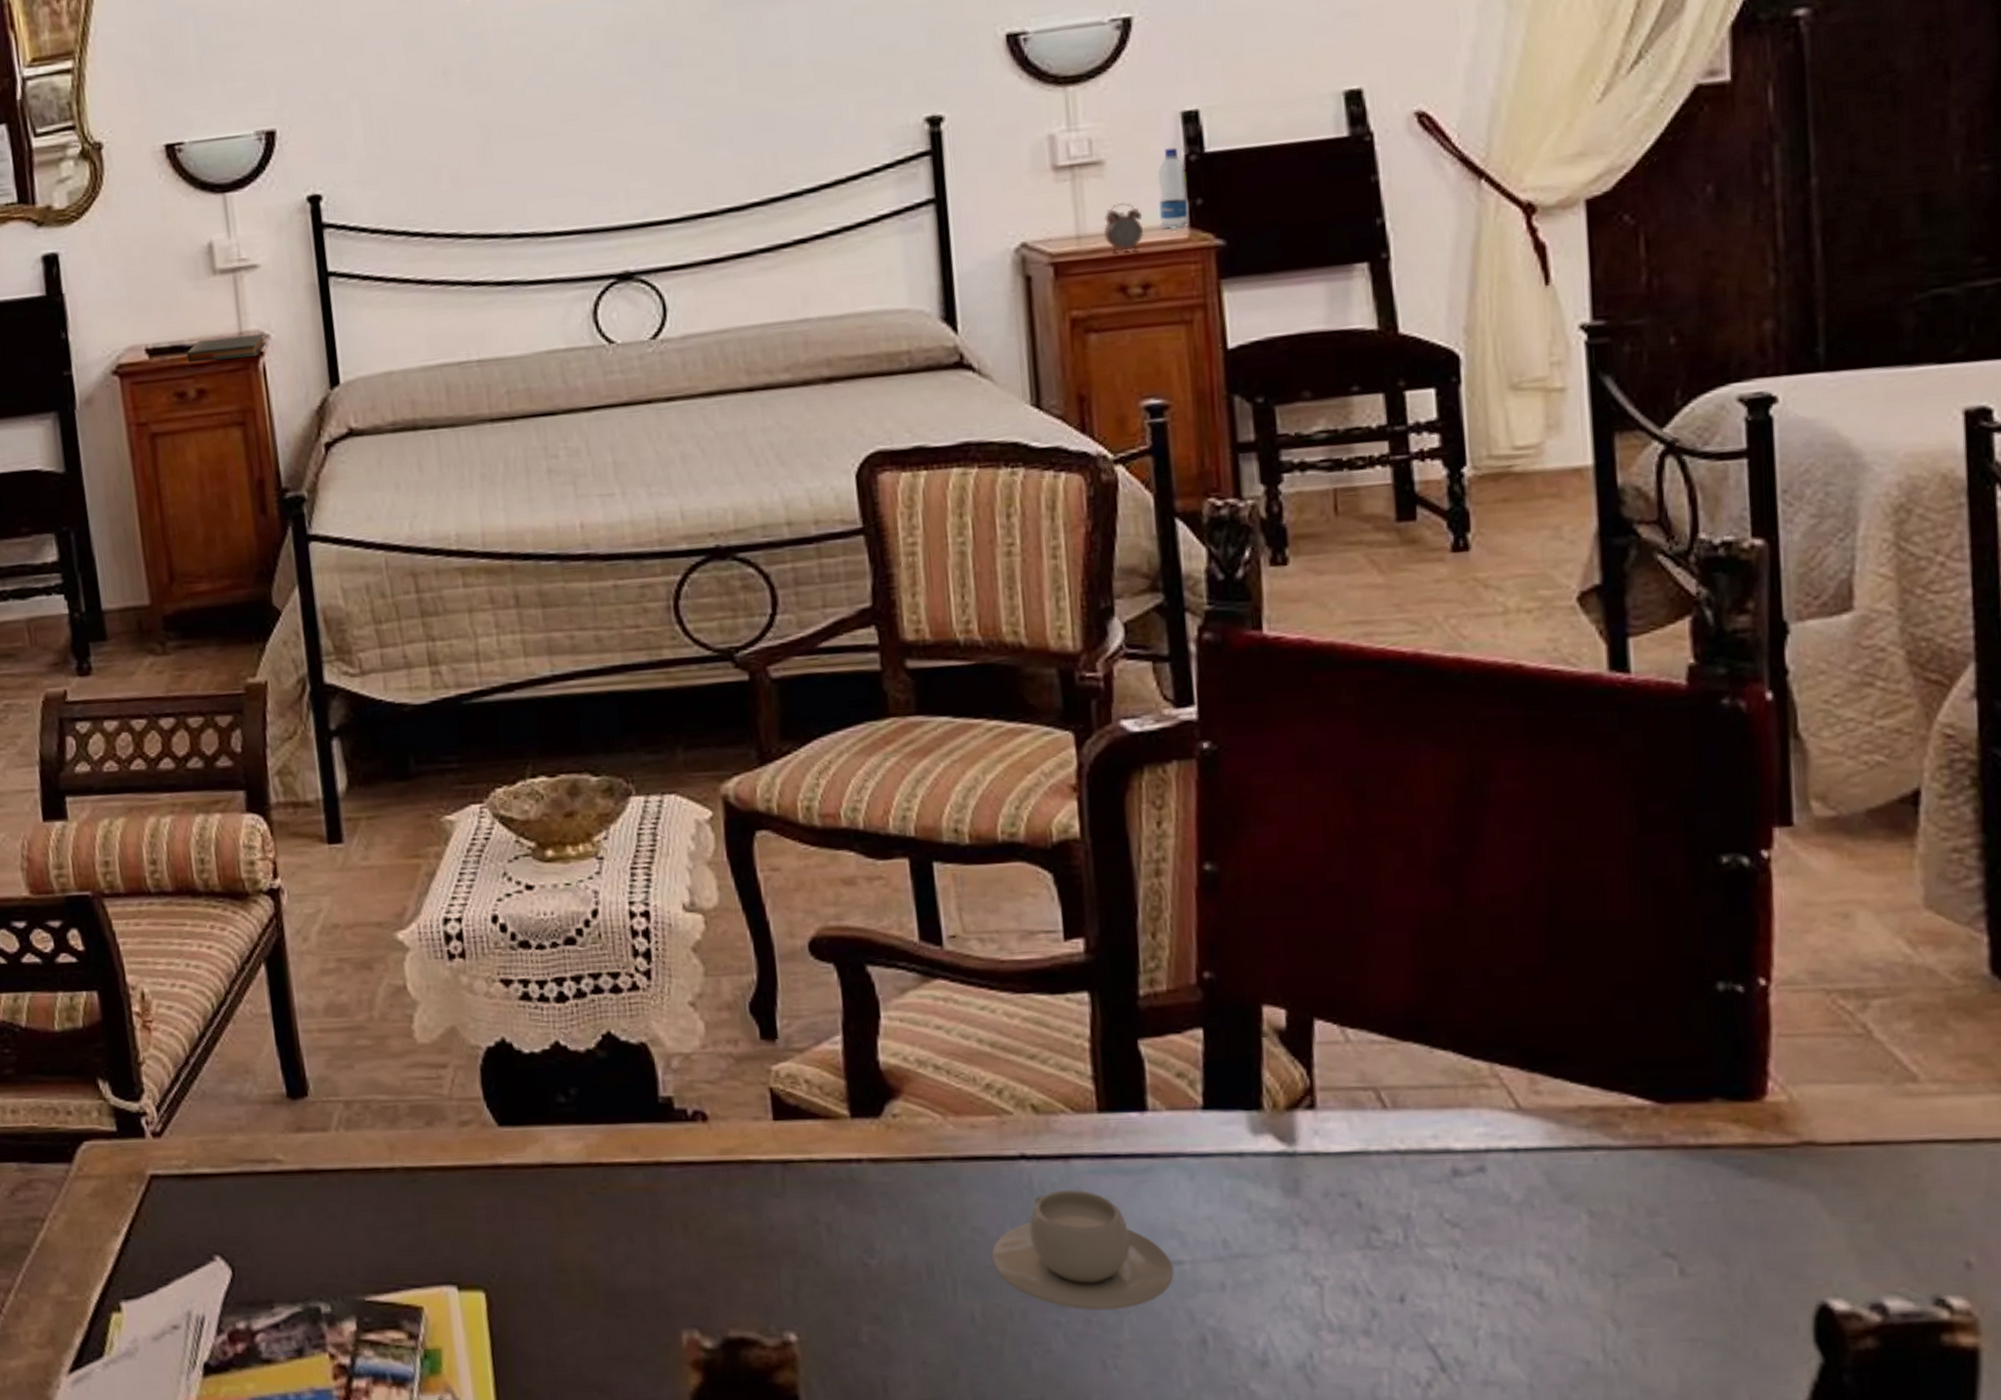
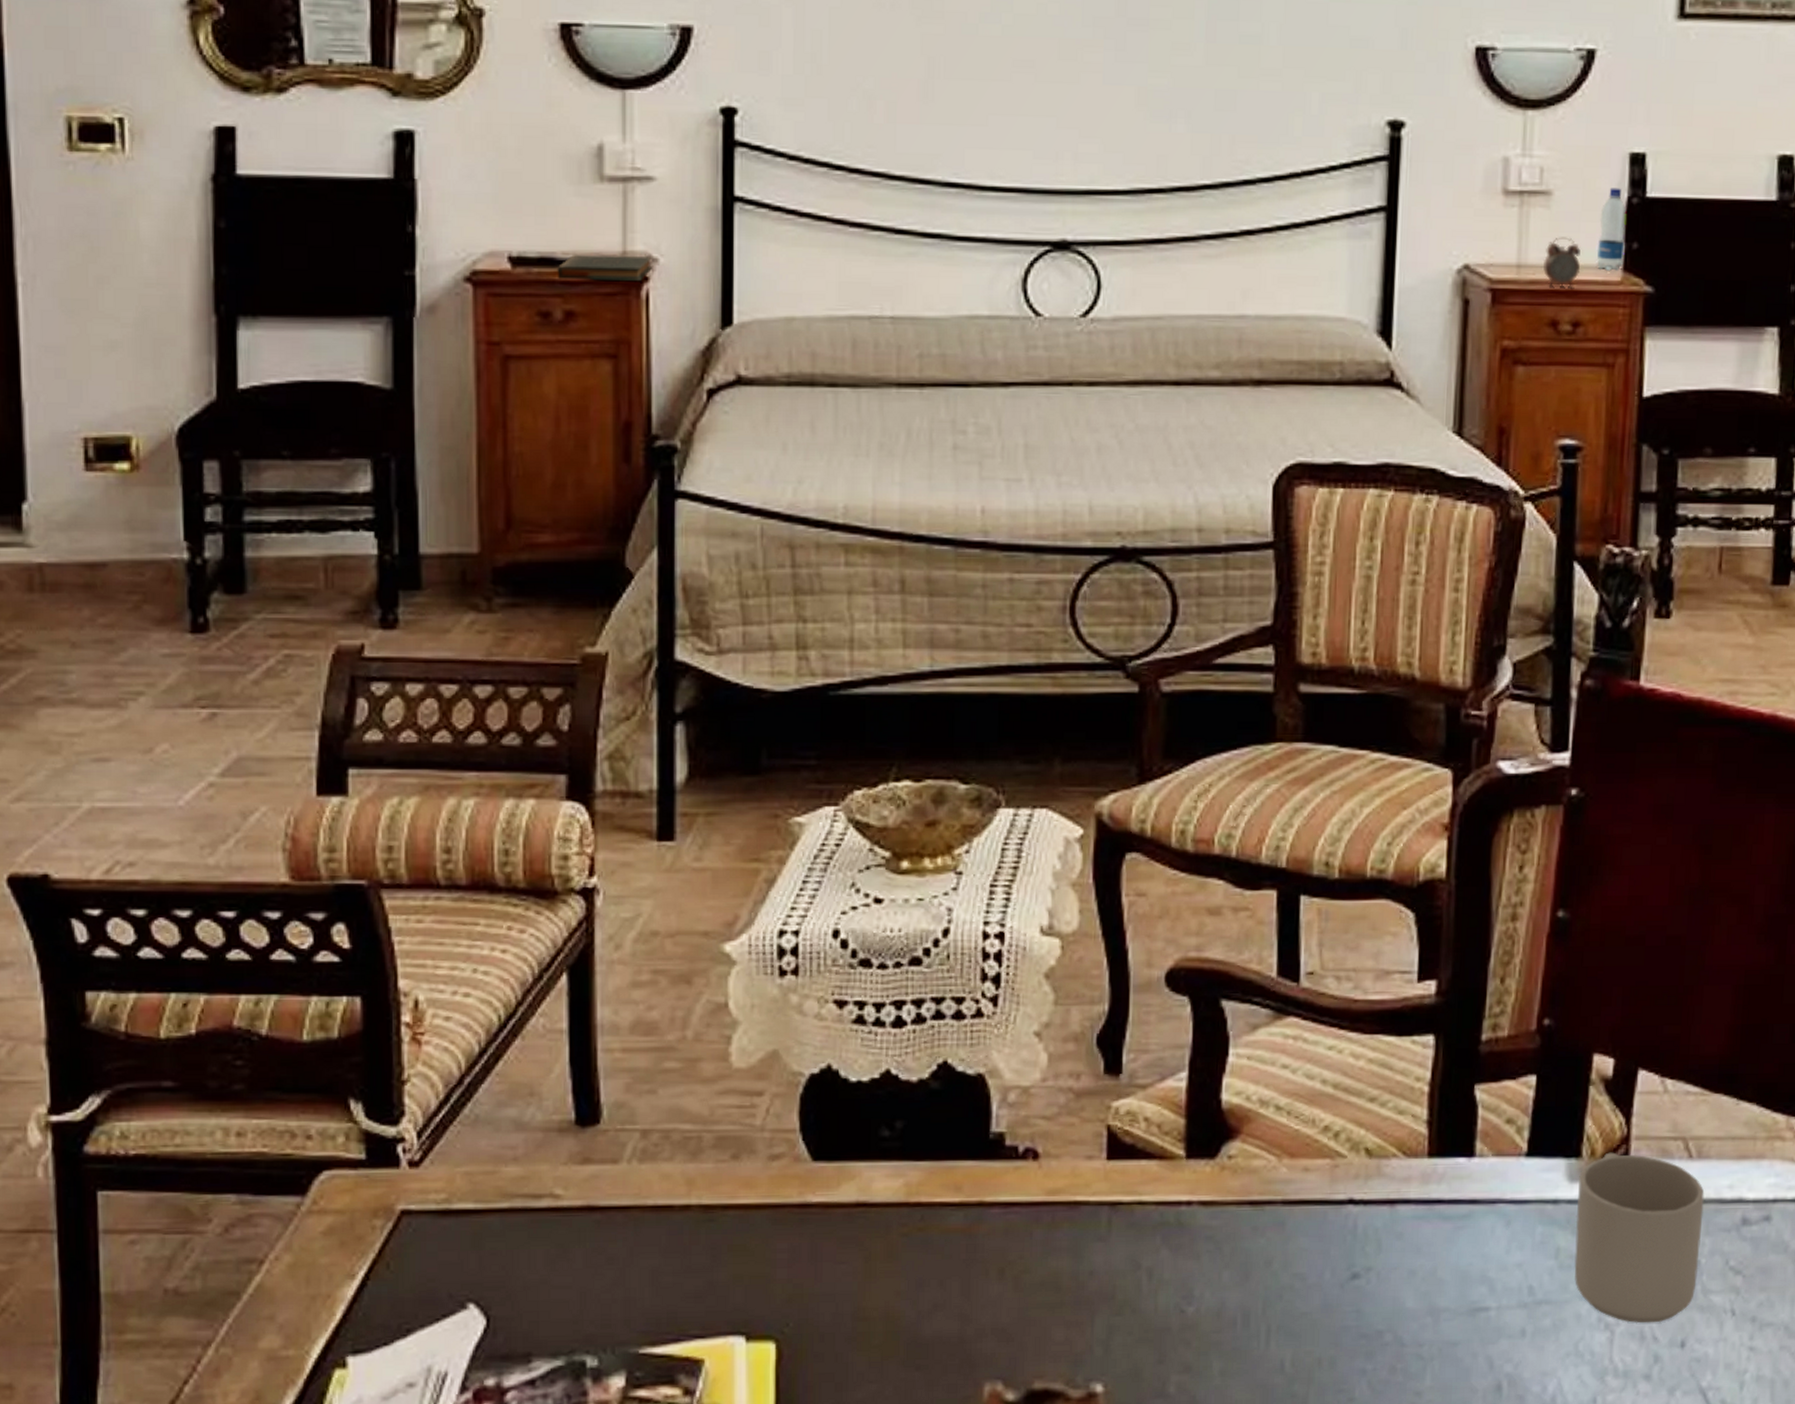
teacup: present [991,1189,1174,1310] -> none [1308,1234,1480,1357]
mug: none [1263,1104,1410,1278] -> present [1574,1152,1705,1323]

